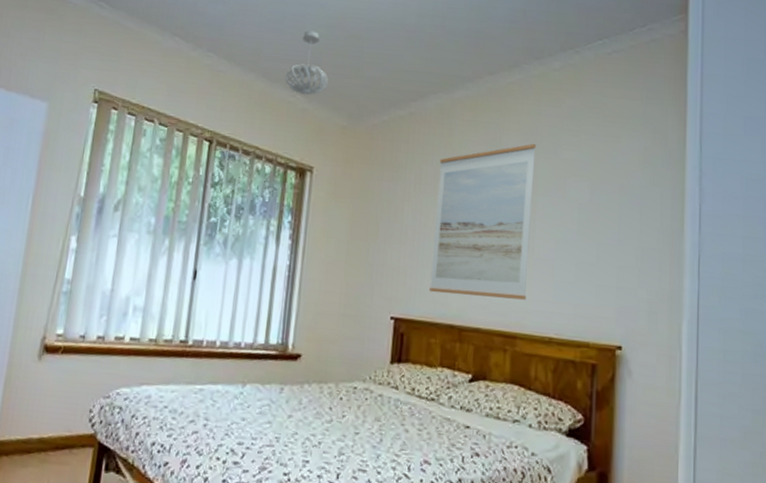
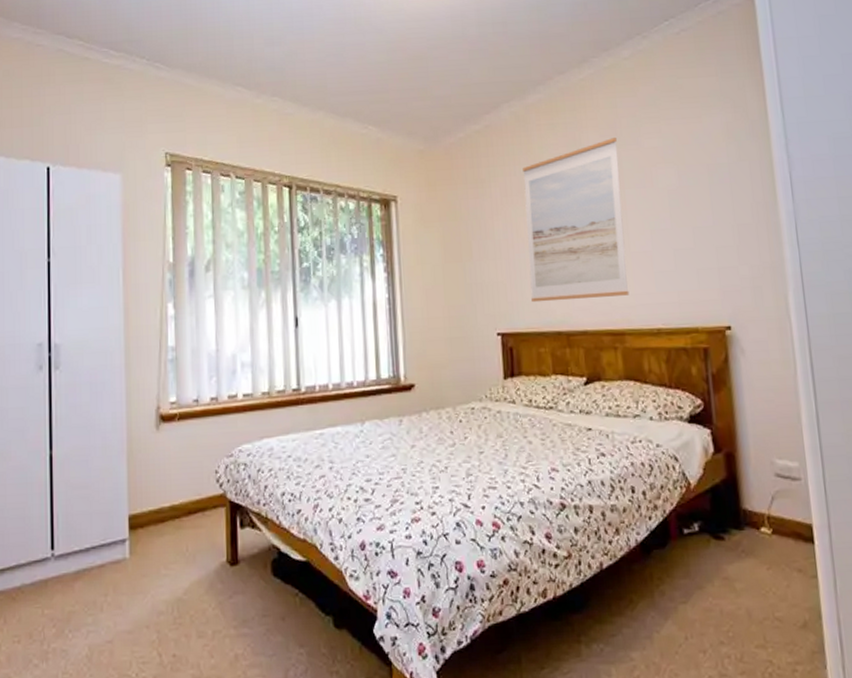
pendant light: present [285,30,328,96] -> none [354,58,398,126]

